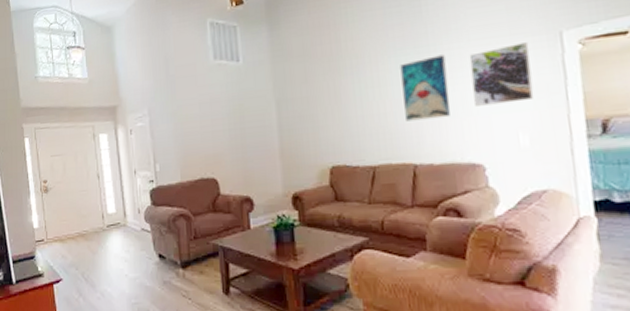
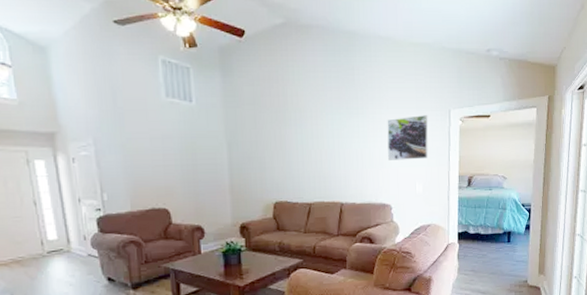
wall art: present [400,54,450,122] -> none [335,117,371,169]

